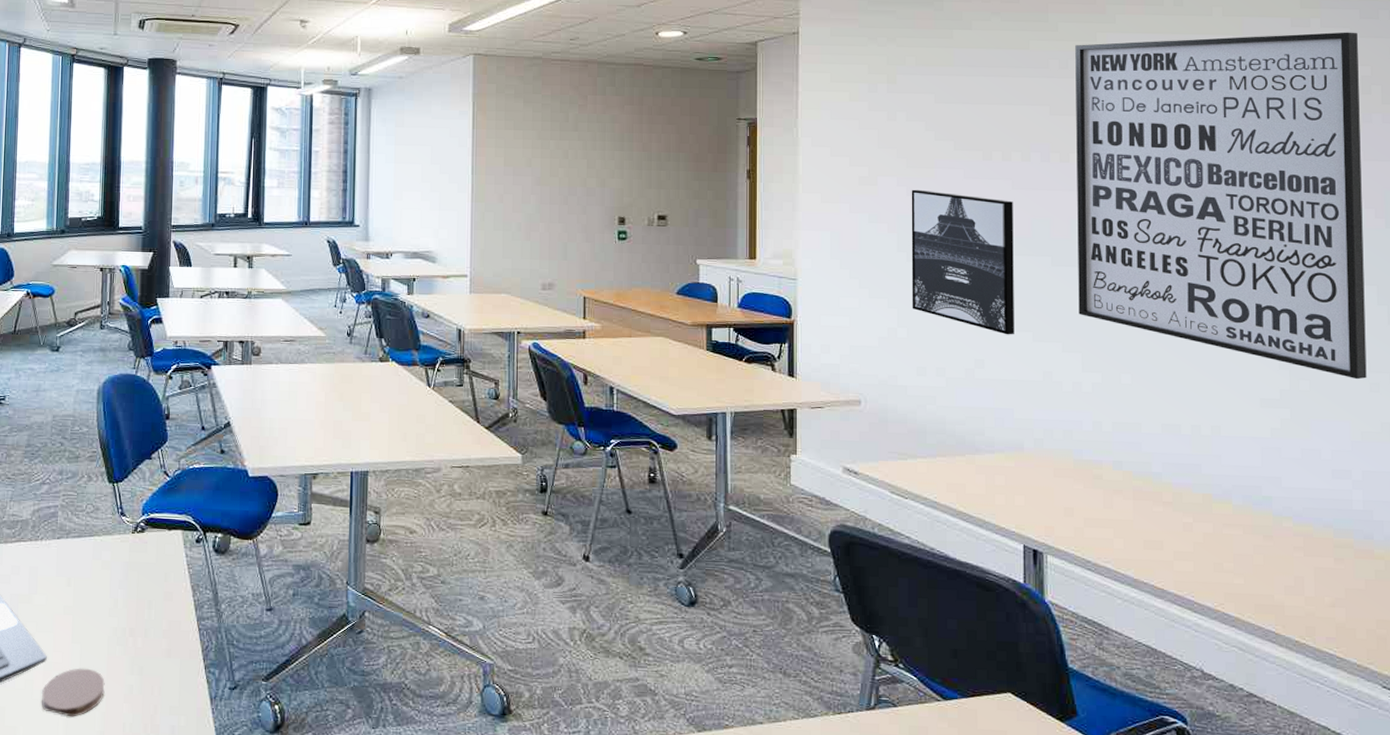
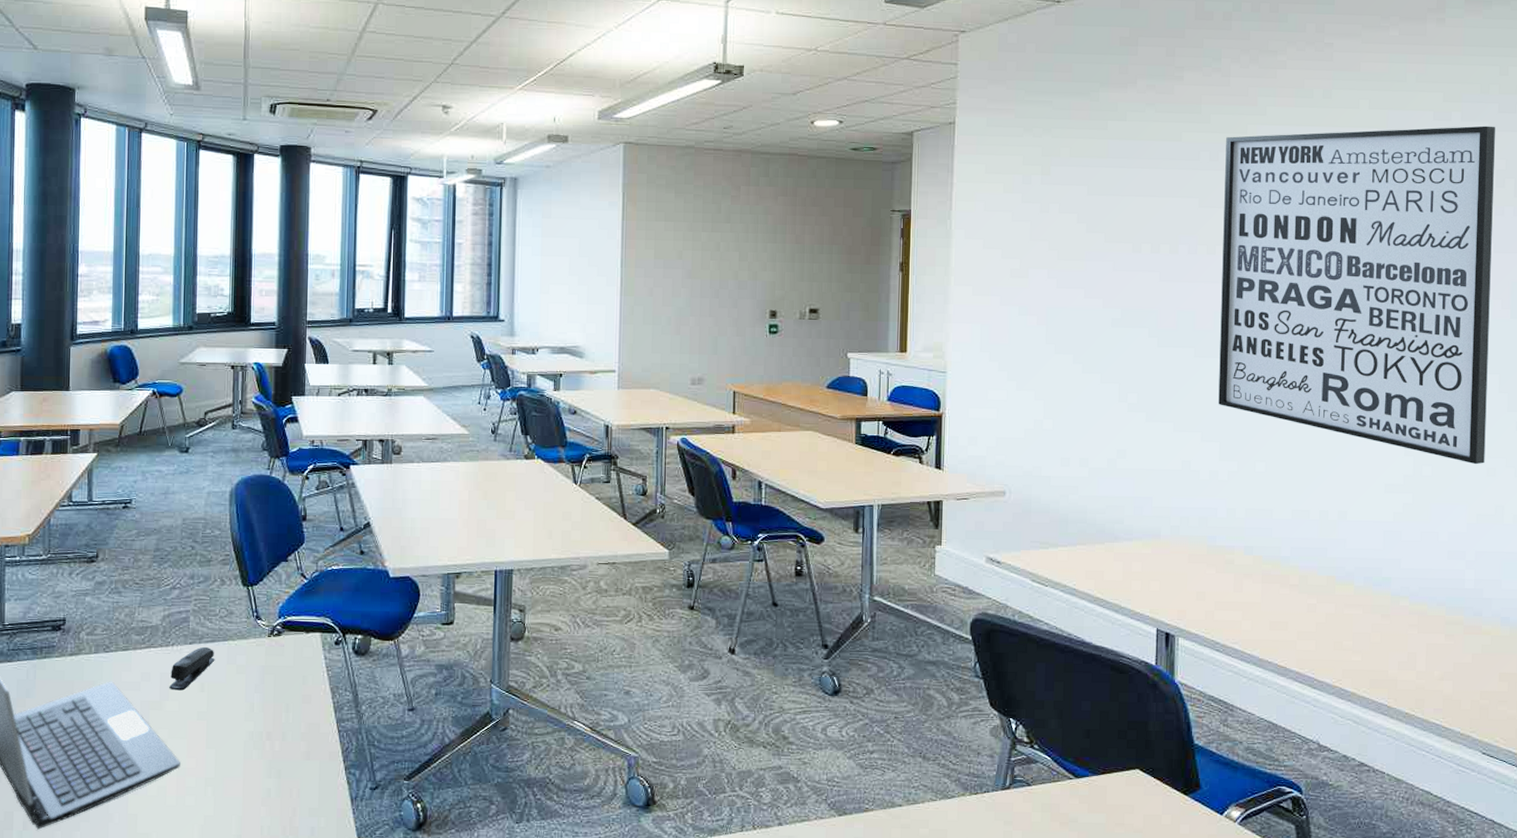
stapler: none [37,541,81,585] -> present [169,646,215,691]
coaster: present [42,668,105,717] -> none [176,773,242,822]
wall art: present [911,189,1014,335] -> none [1058,282,1160,426]

